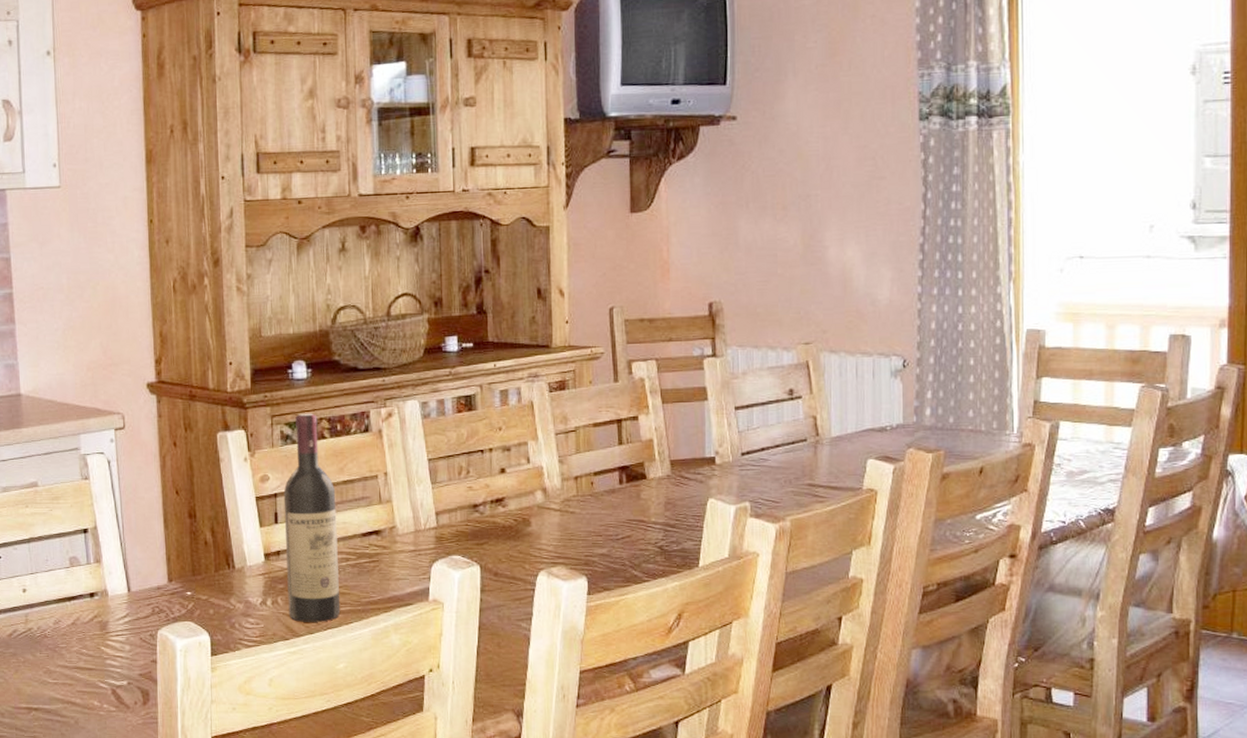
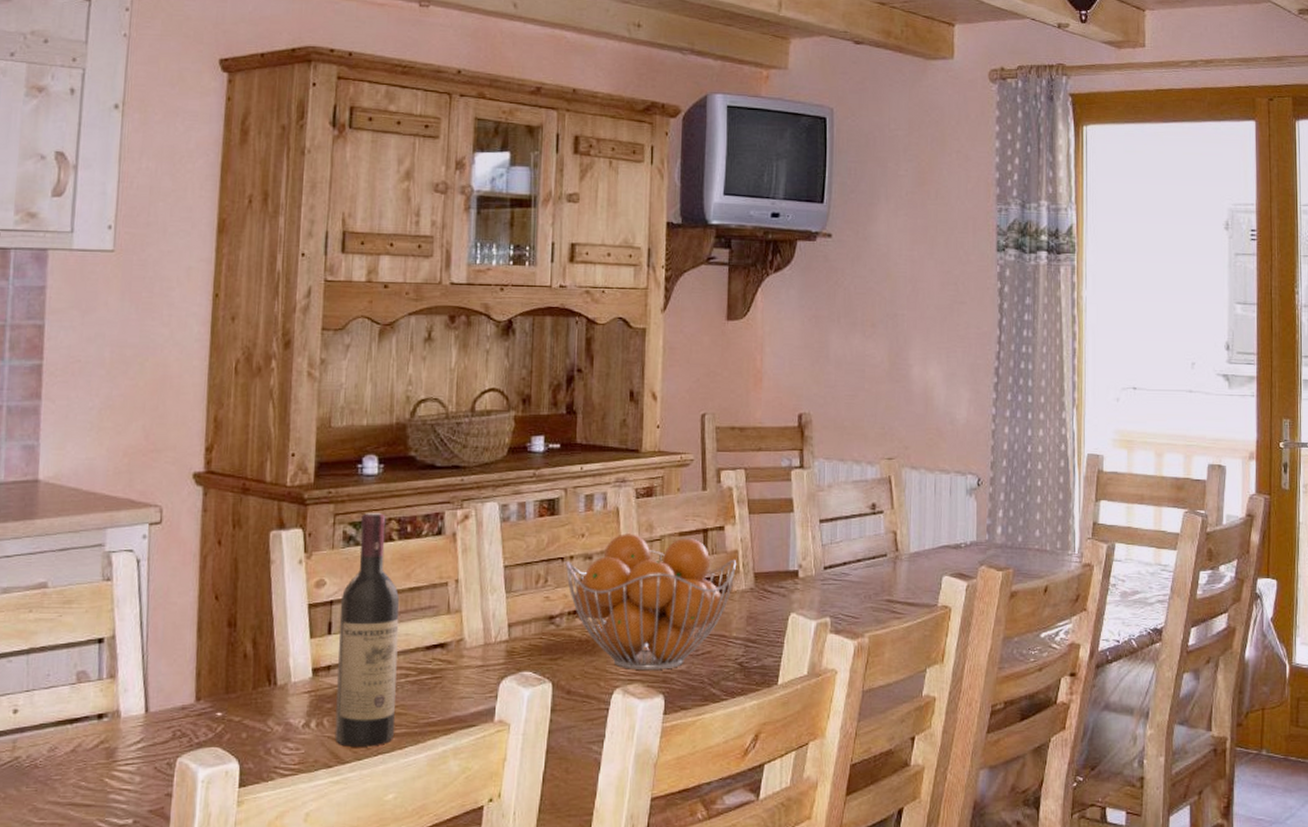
fruit basket: none [485,426,653,553] -> present [565,534,737,670]

